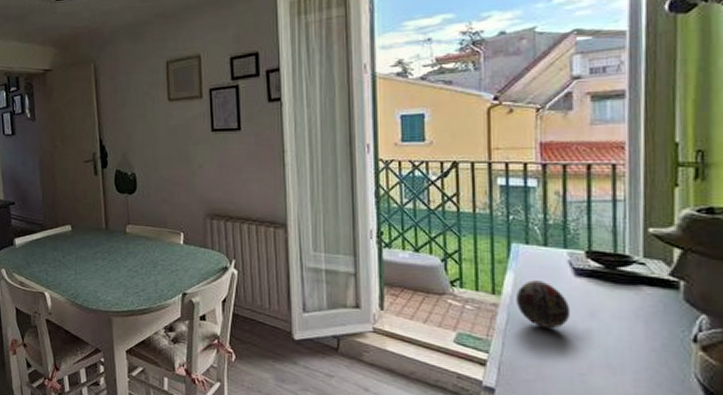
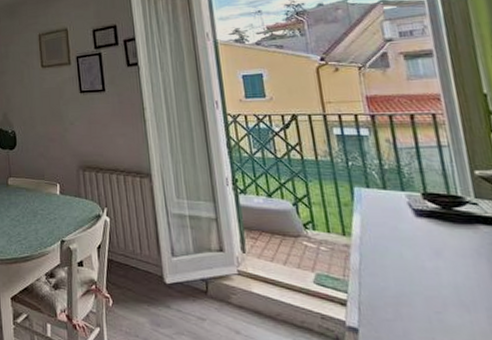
decorative egg: present [516,280,571,329] -> none [365,221,418,268]

